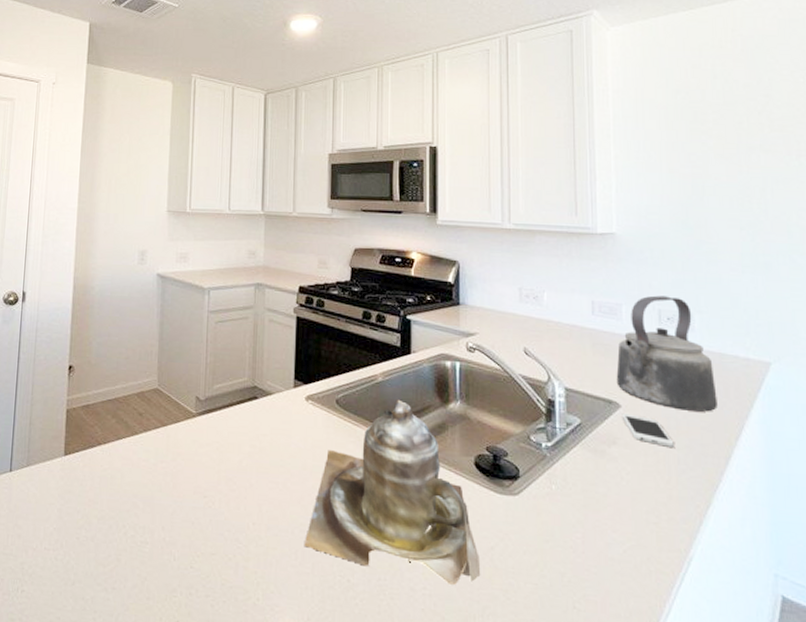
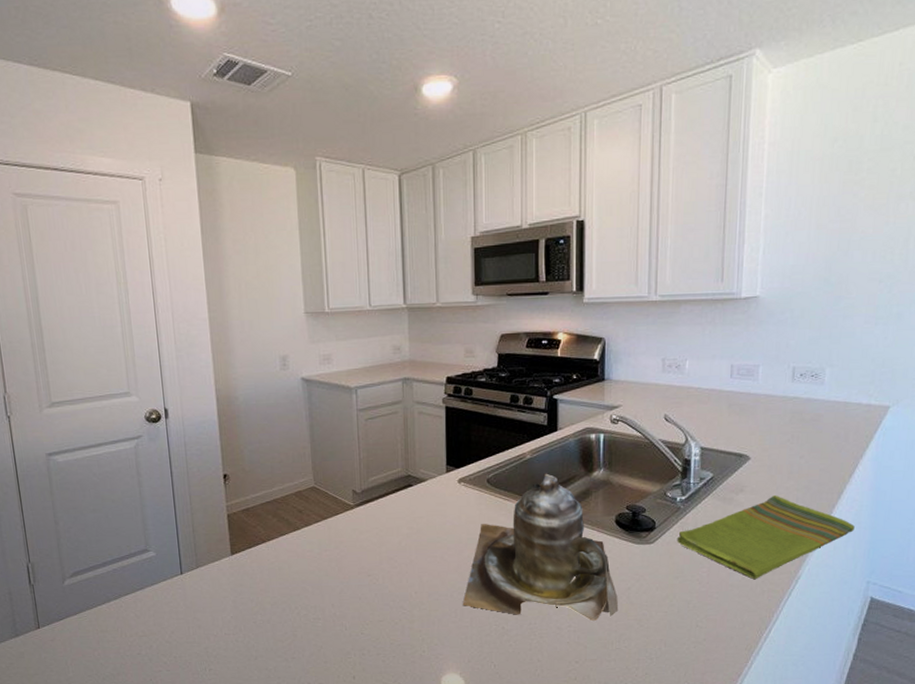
dish towel: none [544,452,750,554] -> present [677,494,855,579]
kettle: present [616,295,717,412] -> none [748,353,838,456]
smartphone: present [621,413,674,447] -> none [750,464,795,489]

